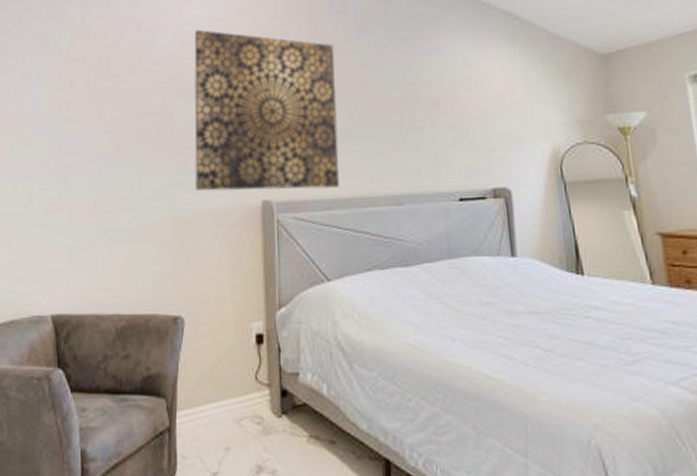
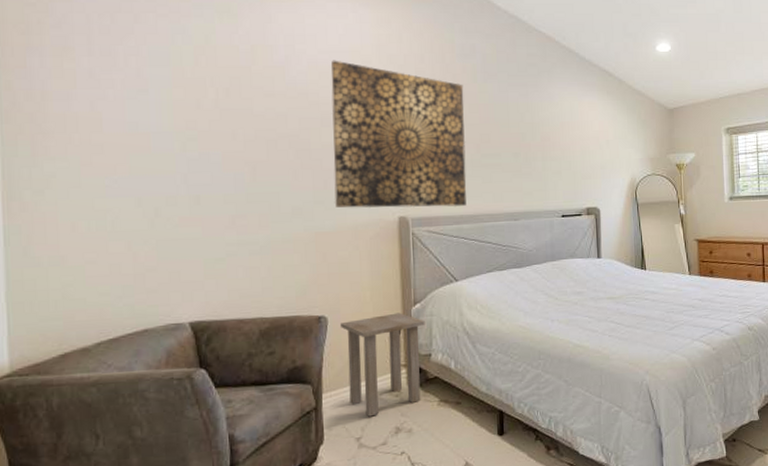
side table: none [197,317,292,447] -> present [339,312,425,417]

